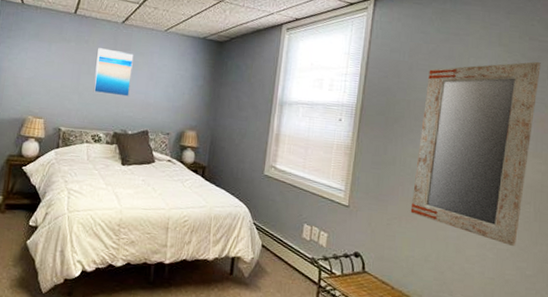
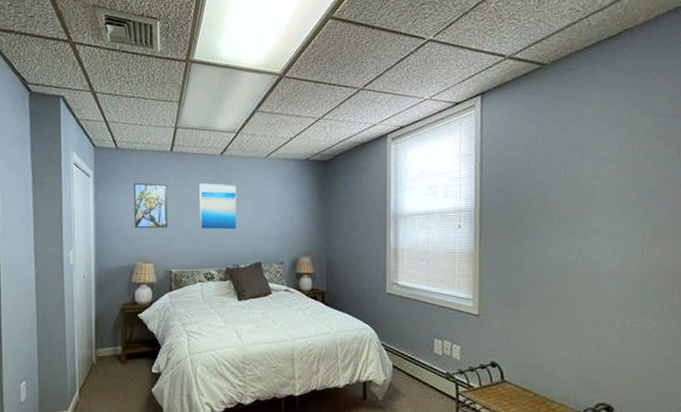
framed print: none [29,39,67,87] -> present [133,182,168,229]
home mirror: present [410,62,541,246] -> none [545,139,668,336]

